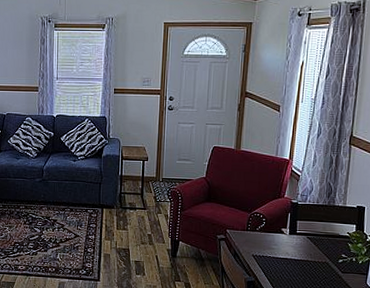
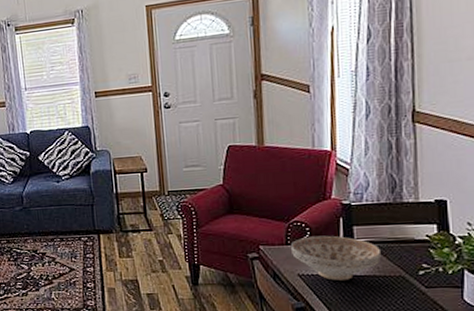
decorative bowl: none [250,225,315,262] -> present [291,235,382,280]

